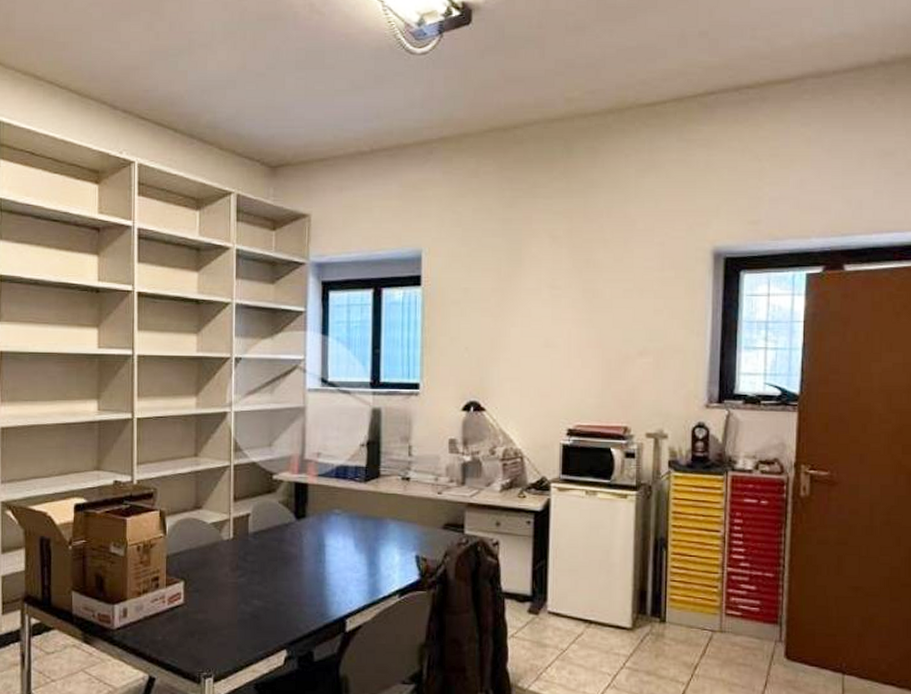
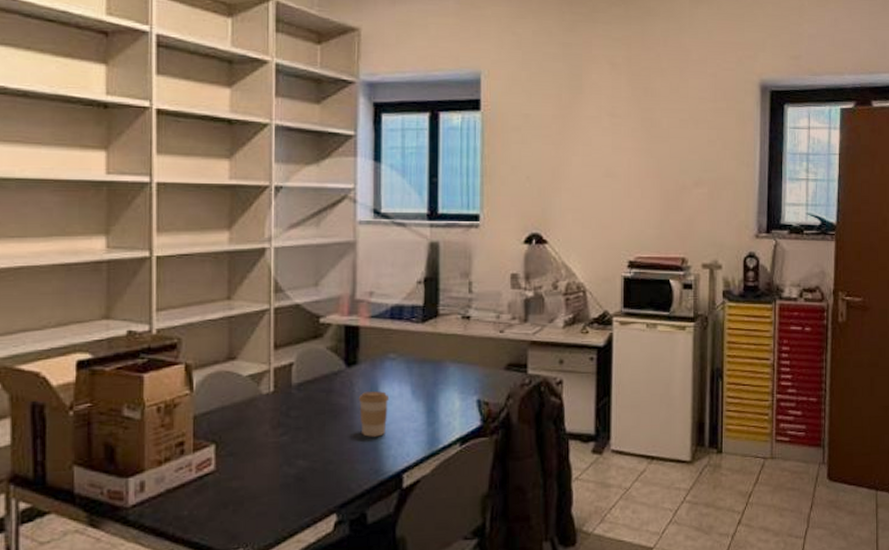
coffee cup: none [306,543,335,584] -> present [358,391,390,437]

